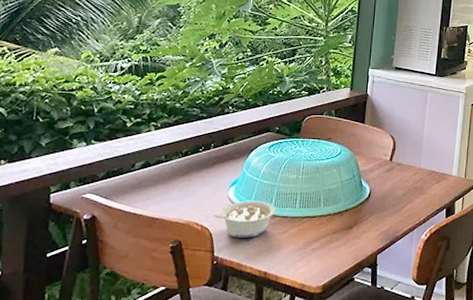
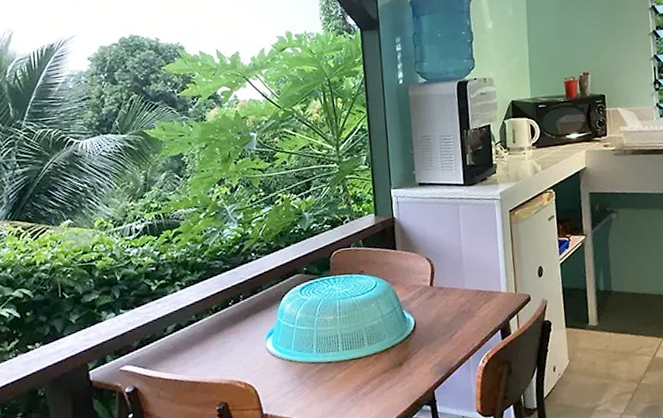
legume: present [213,200,277,238] -> none [255,348,319,391]

